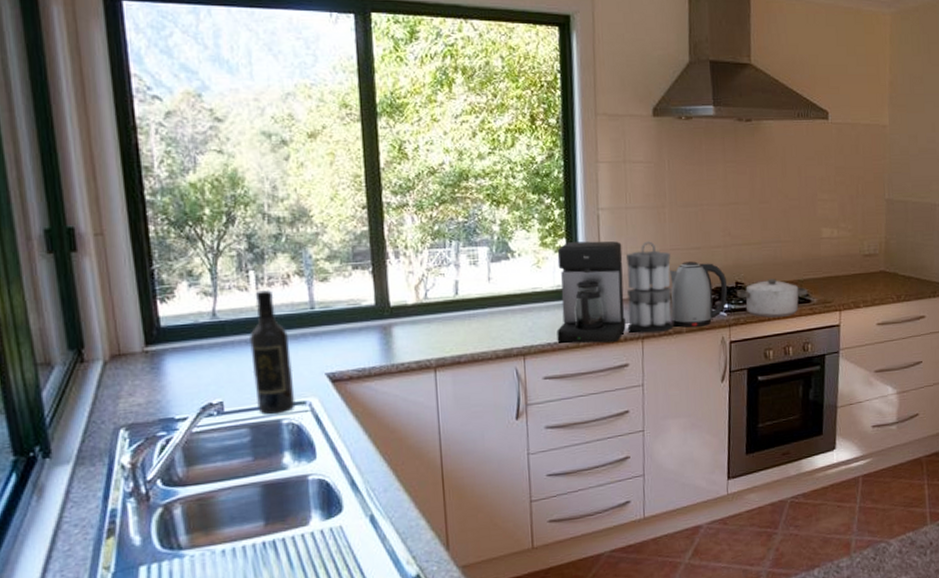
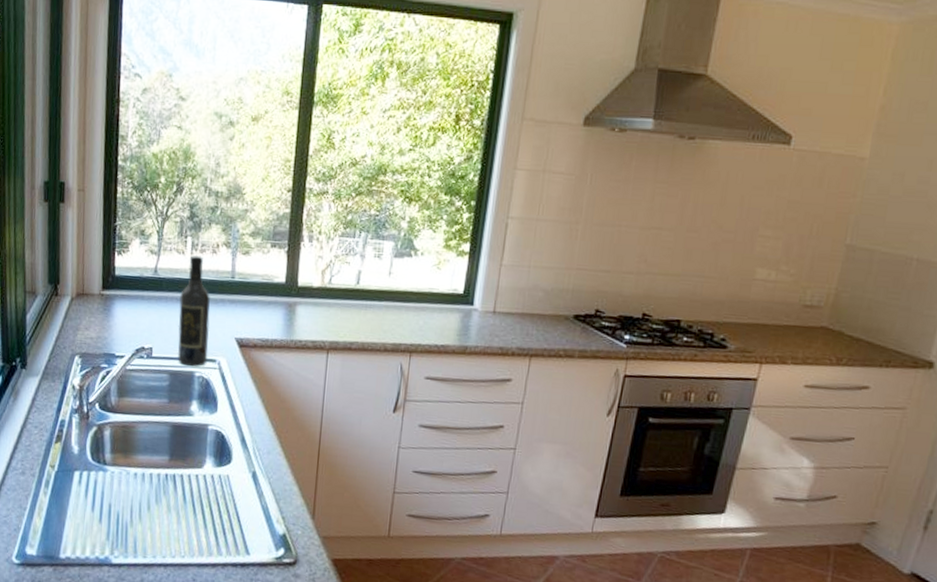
coffee maker: present [557,241,626,344] -> none [445,247,526,356]
spice rack: present [626,241,674,334] -> none [517,257,576,354]
kettle: present [670,261,728,329] -> none [563,283,634,356]
cooking pot: present [737,278,808,318] -> none [642,315,726,360]

